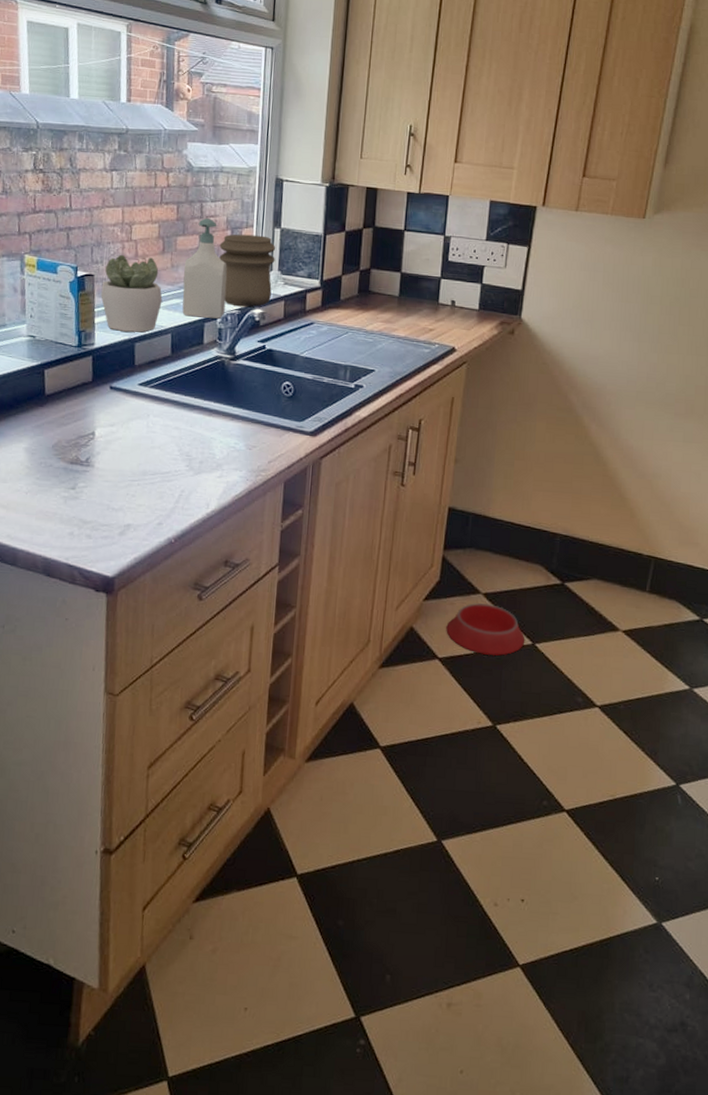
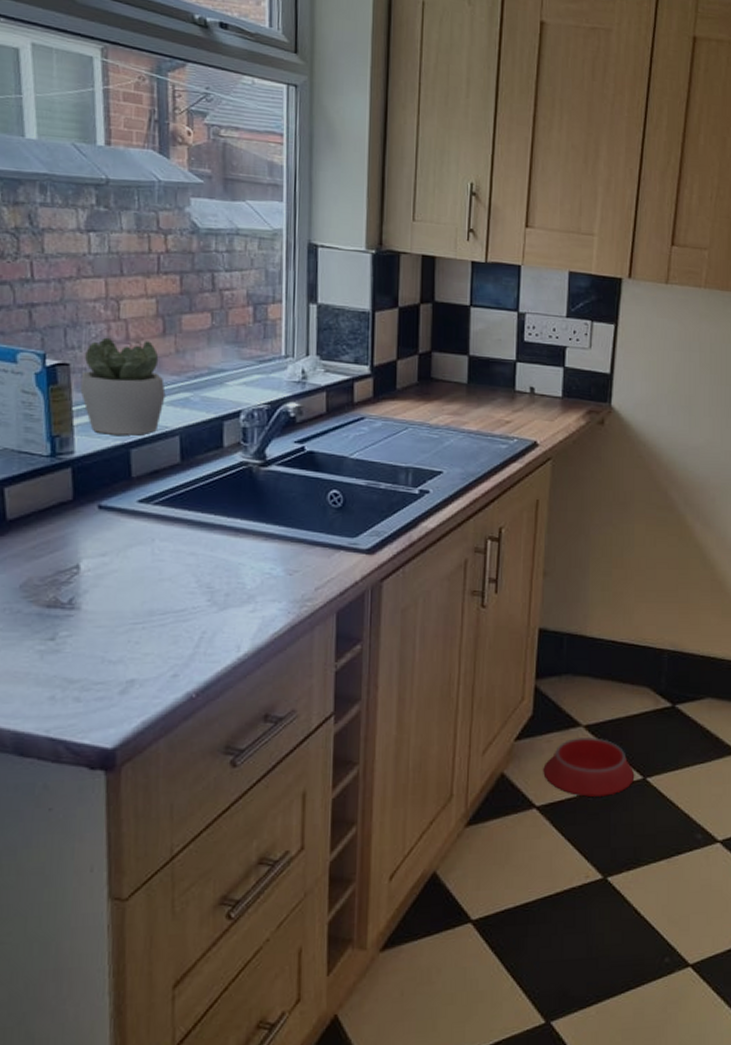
soap bottle: present [182,218,227,319] -> none [192,292,251,416]
jar: present [219,234,276,307] -> none [238,311,313,401]

